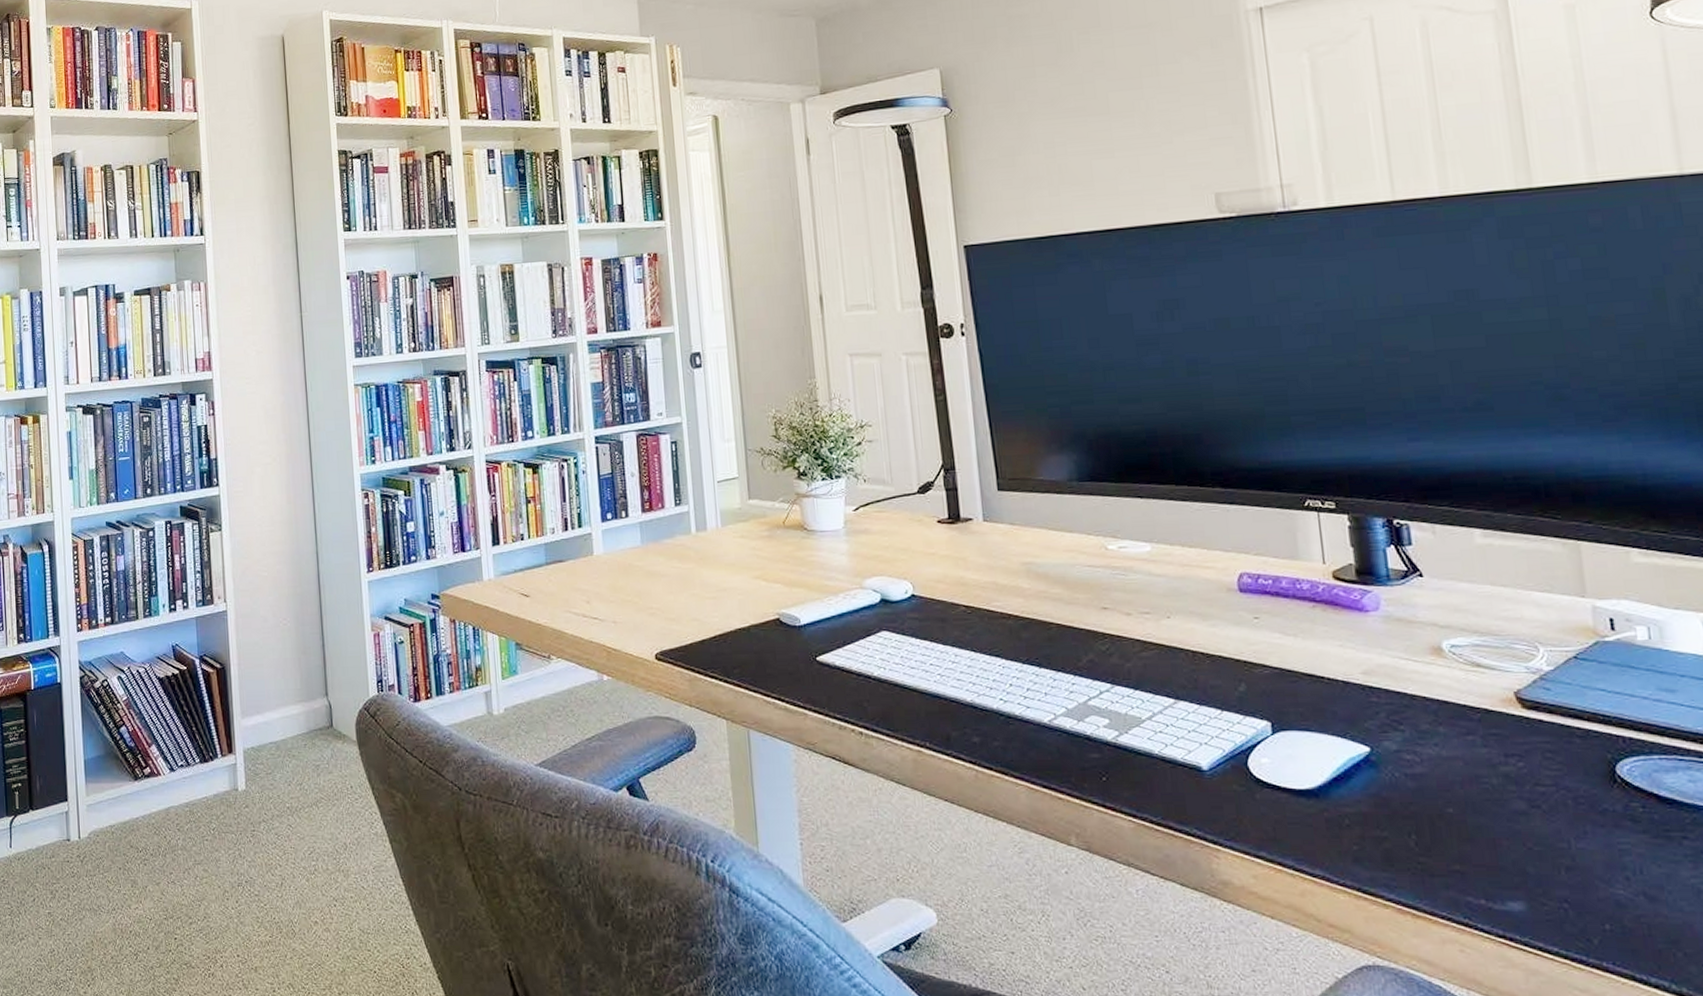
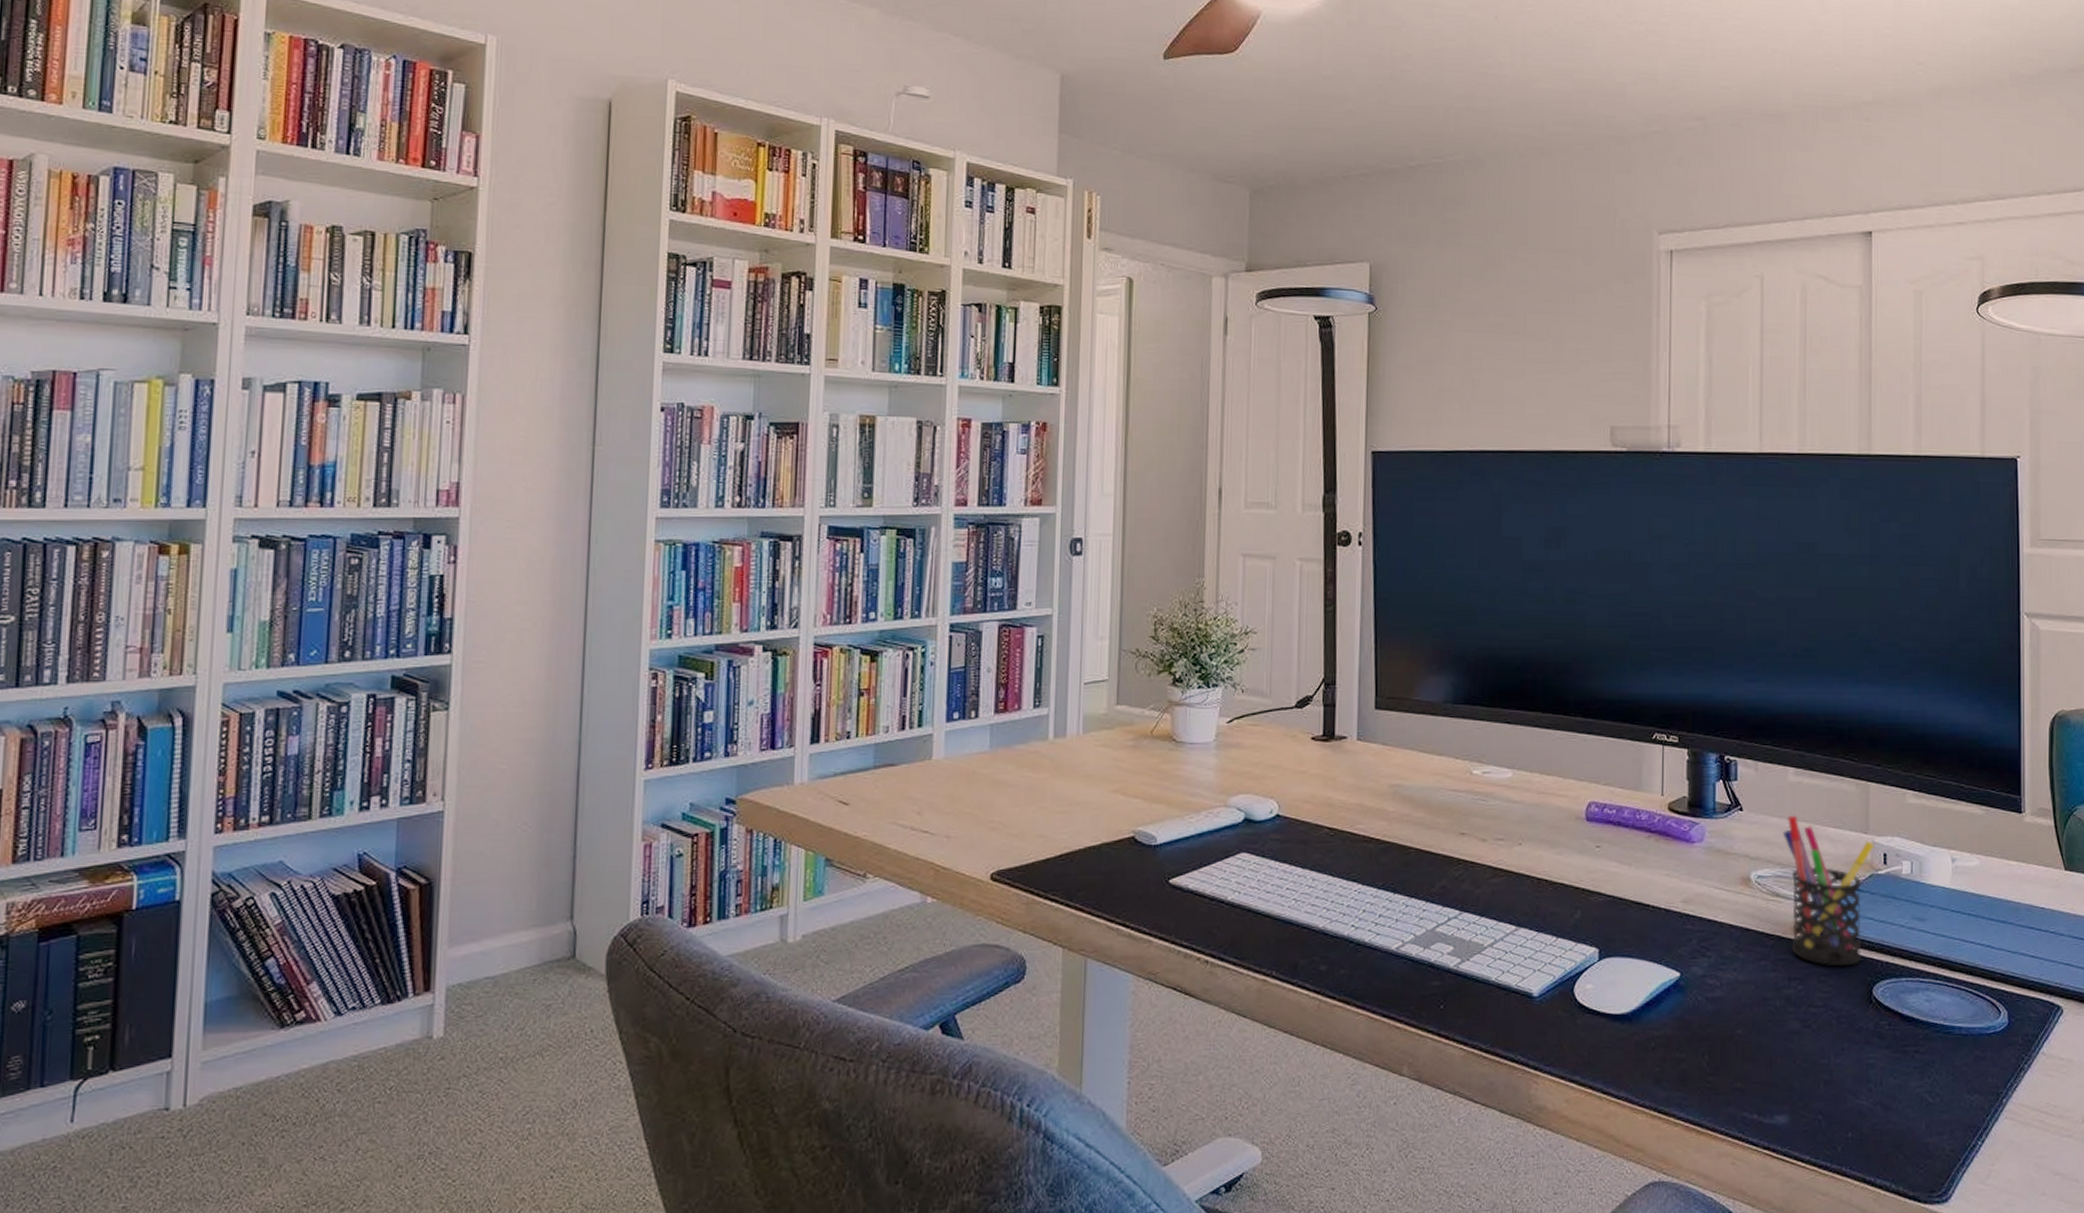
pen holder: none [1475,579,1597,742] -> present [1782,815,1875,967]

